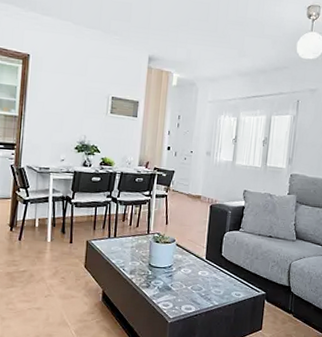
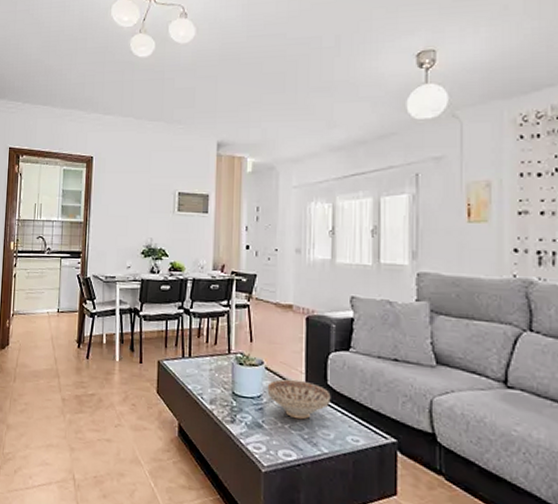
decorative bowl: none [176,252,224,282] -> present [267,379,331,420]

